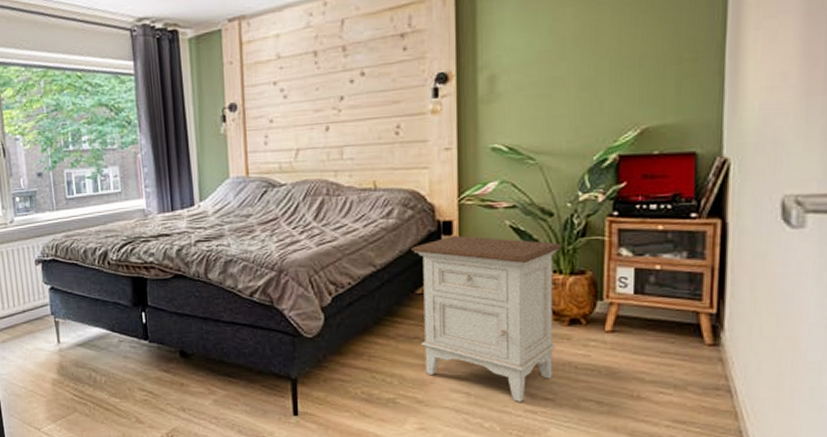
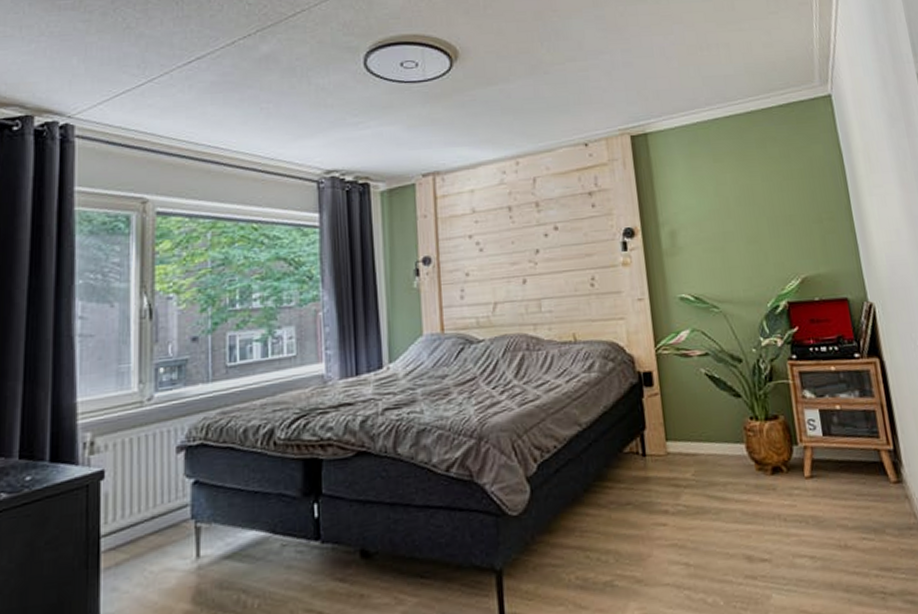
nightstand: present [411,235,562,402] -> none [615,386,766,568]

